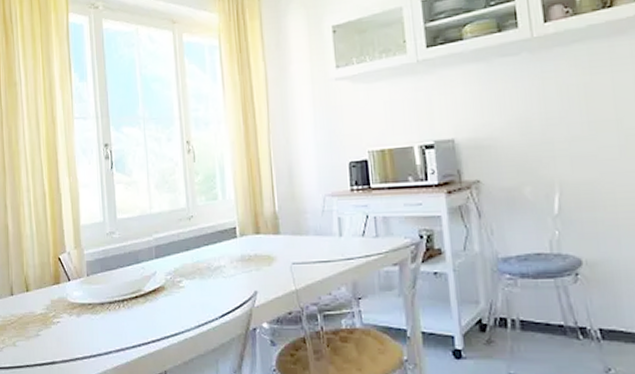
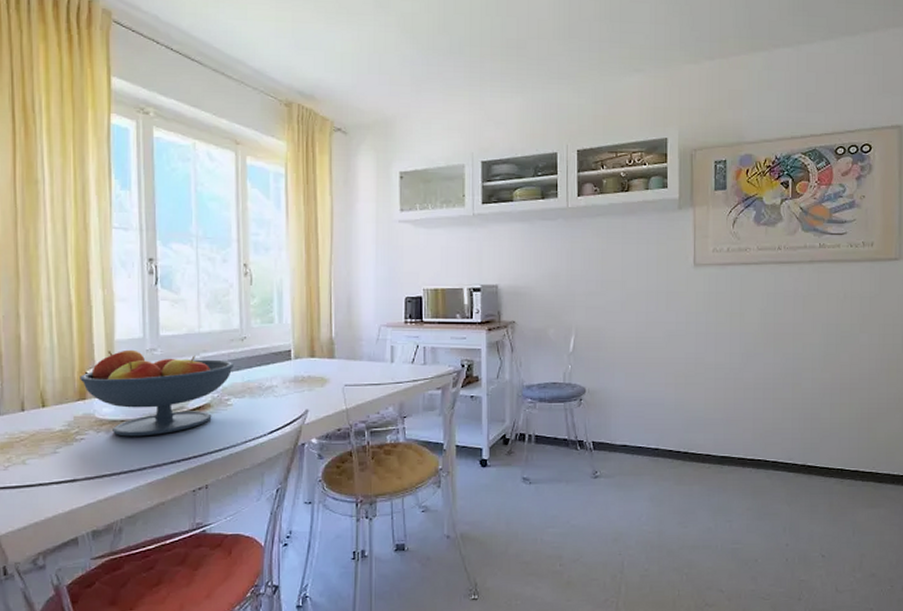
fruit bowl: none [54,233,184,320] -> present [80,349,235,437]

